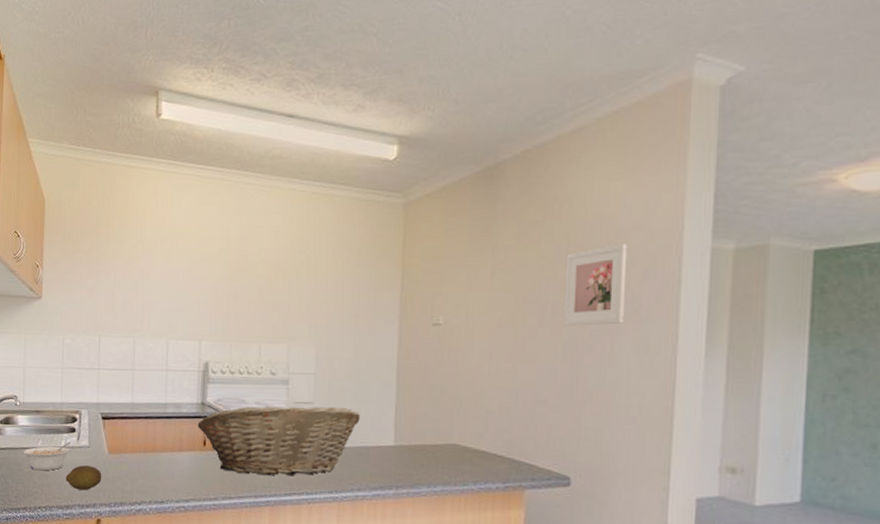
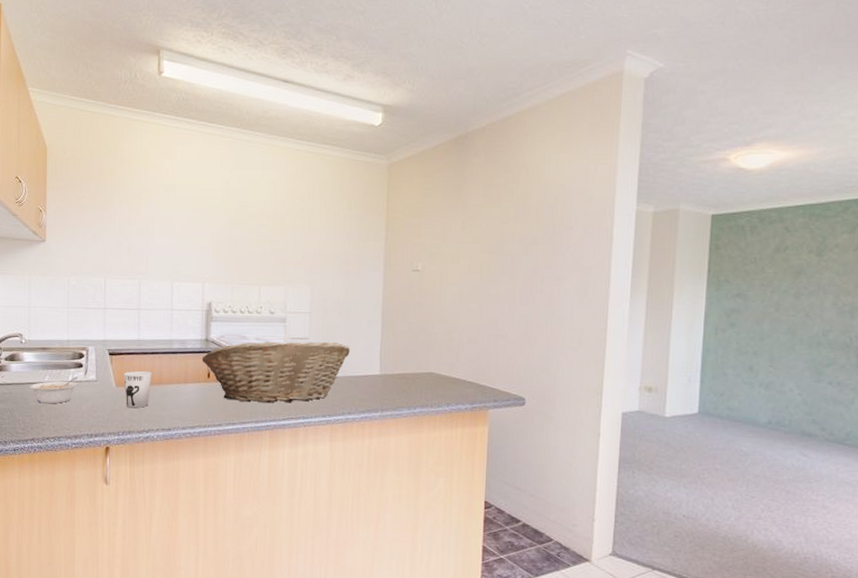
fruit: present [66,465,102,491] -> none [74,397,110,421]
cup: none [116,436,145,478] -> present [123,370,152,408]
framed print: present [563,244,628,326] -> none [520,205,572,273]

